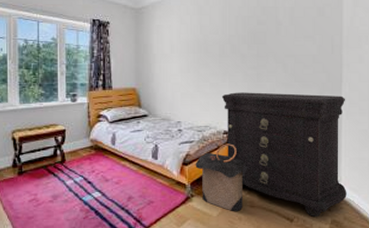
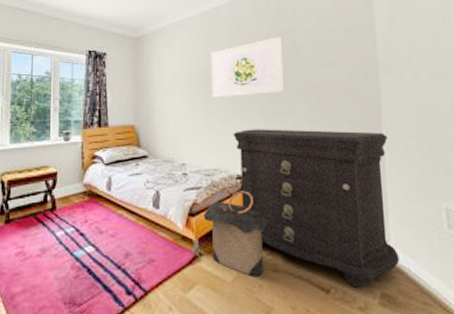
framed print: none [205,12,266,65] -> present [211,37,285,98]

